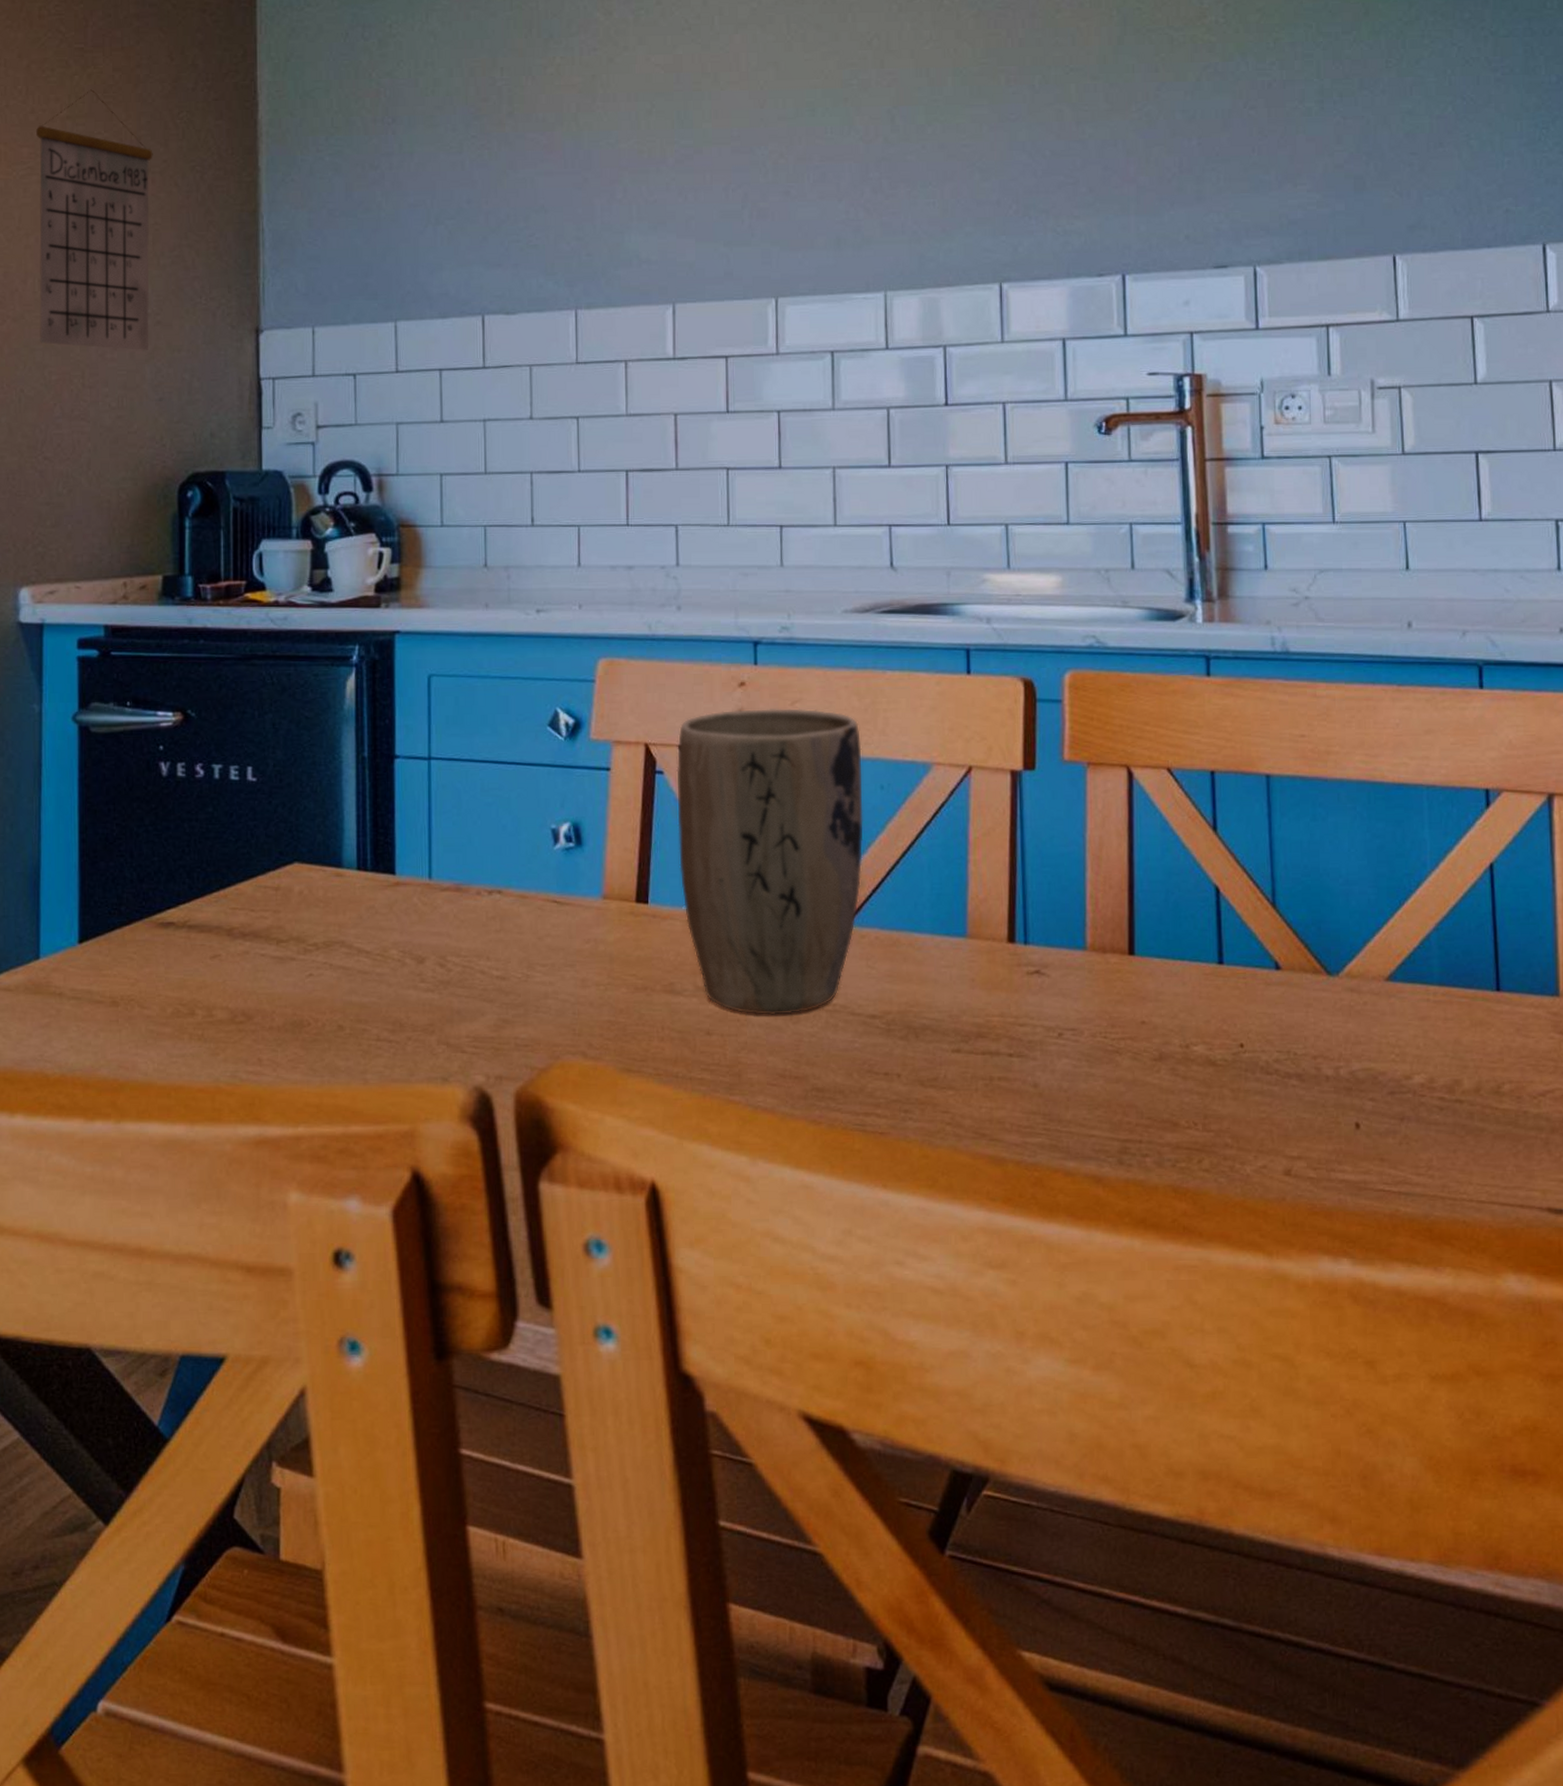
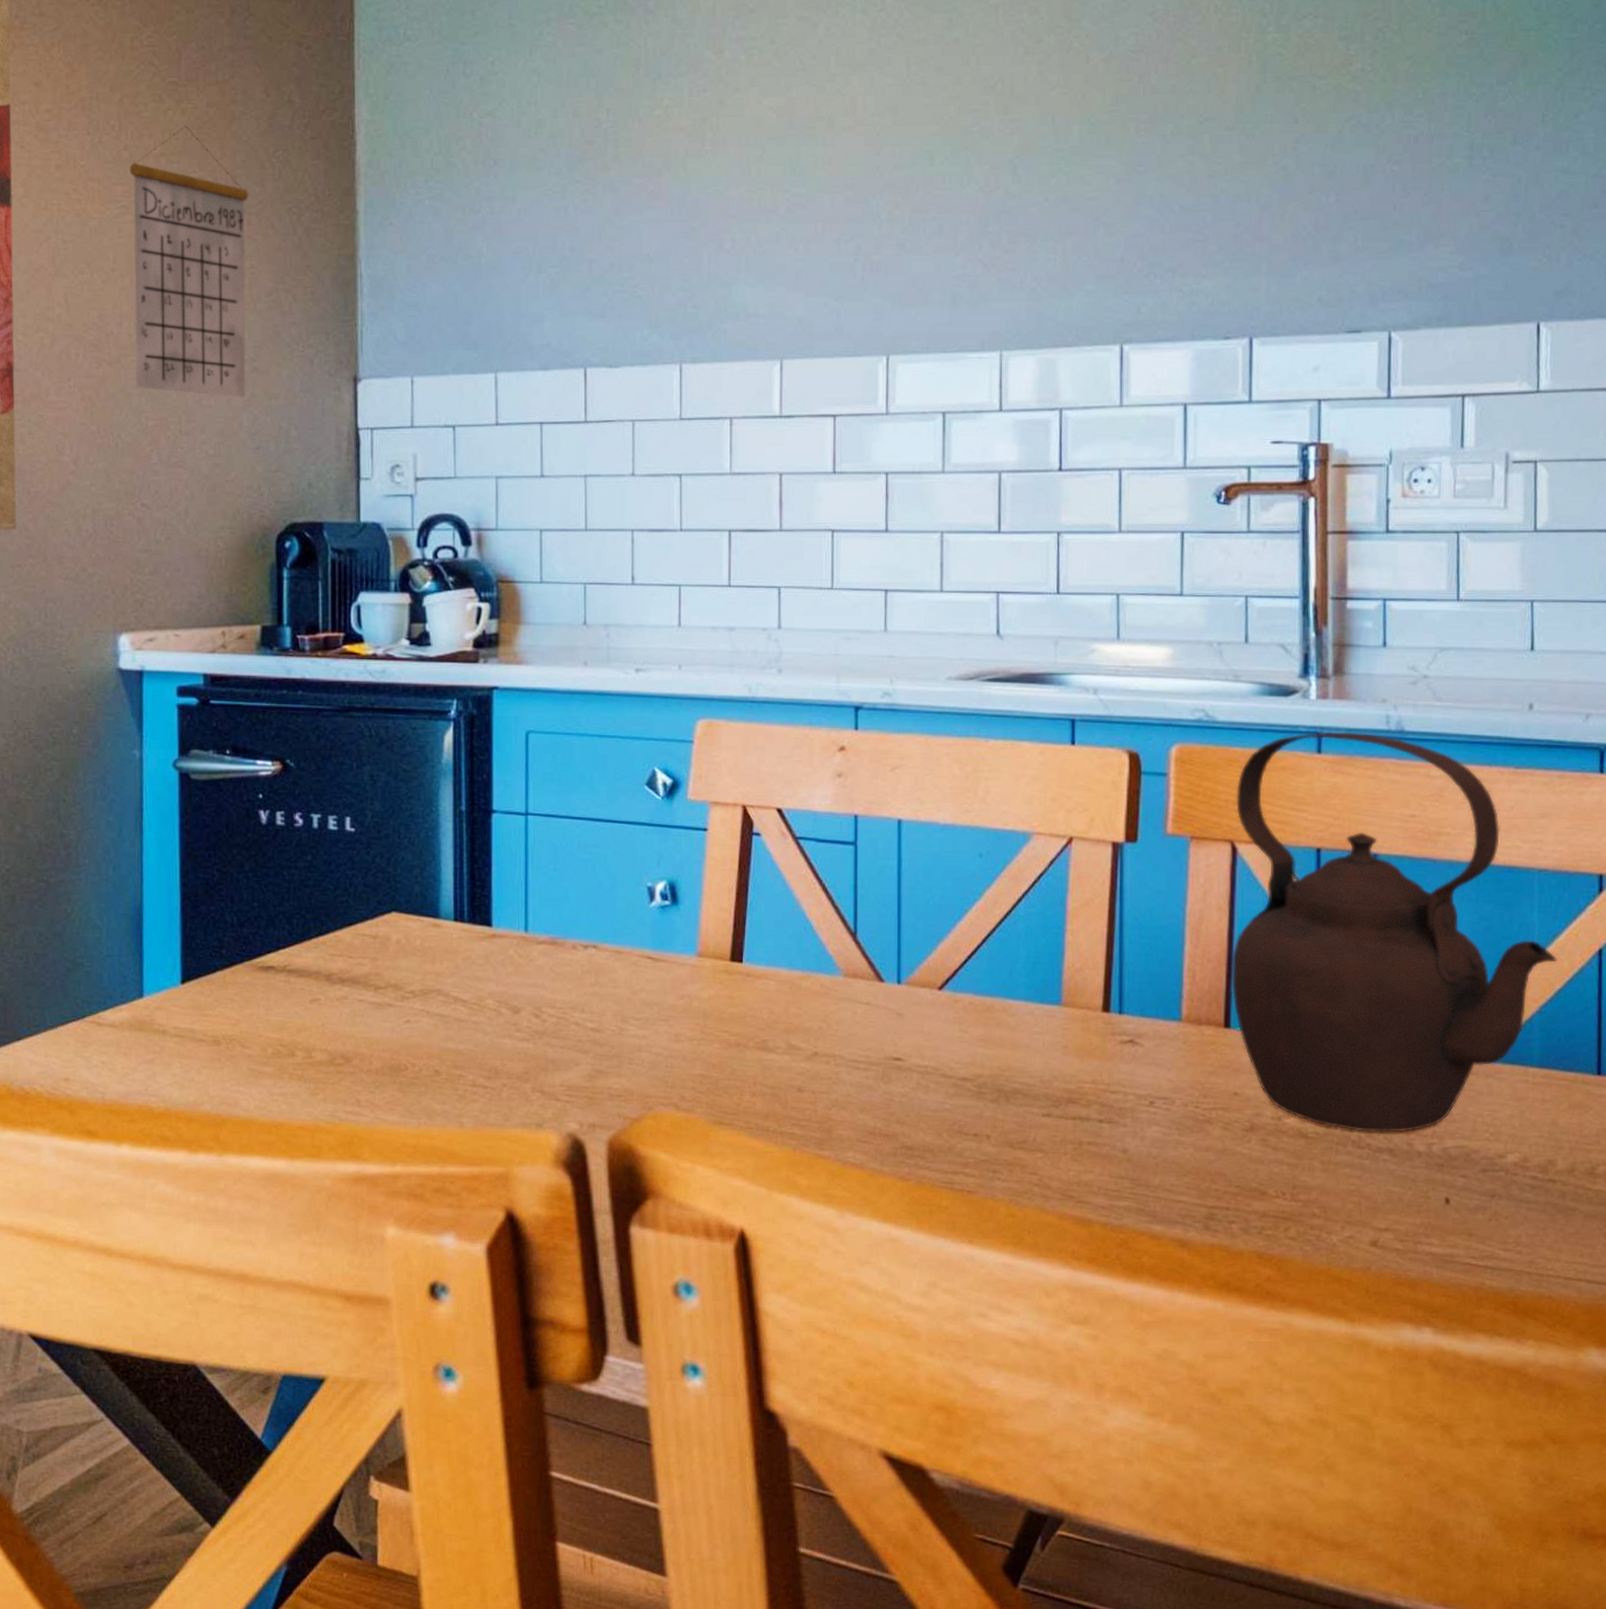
plant pot: present [676,708,864,1015] -> none [774,774,962,1075]
teapot: none [1130,654,1450,1057] -> present [1231,732,1557,1133]

